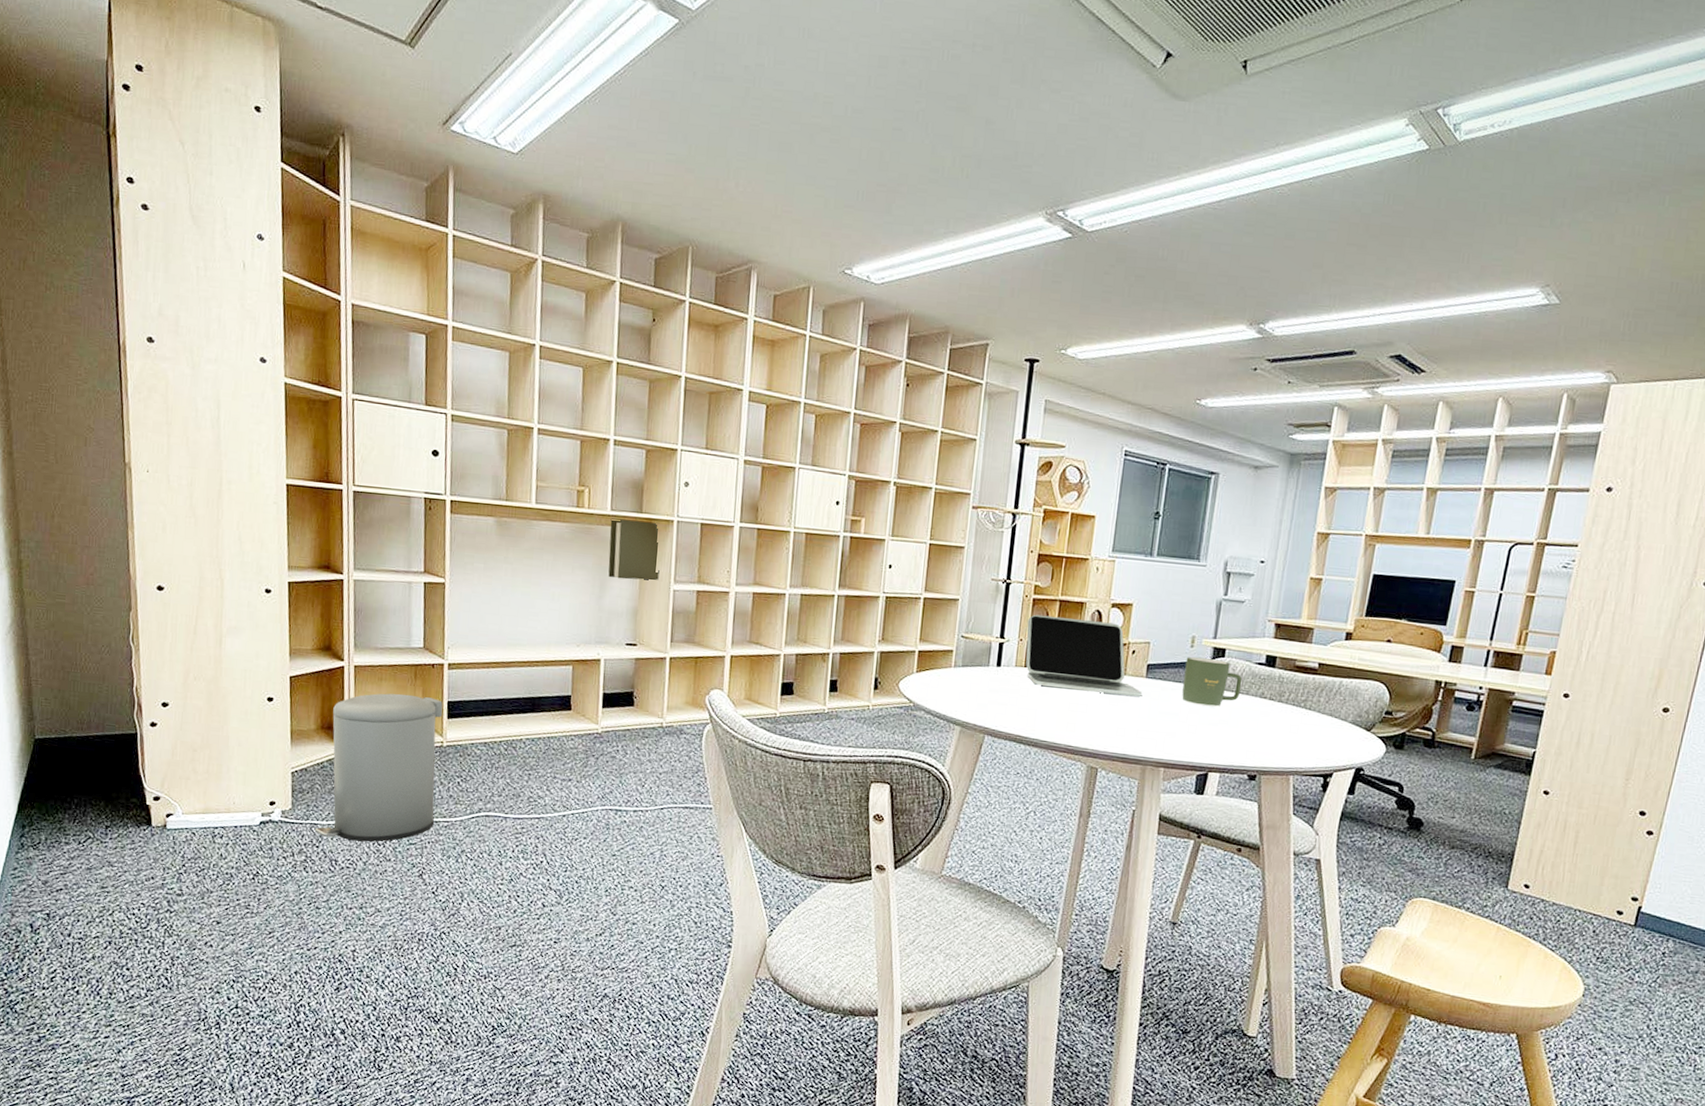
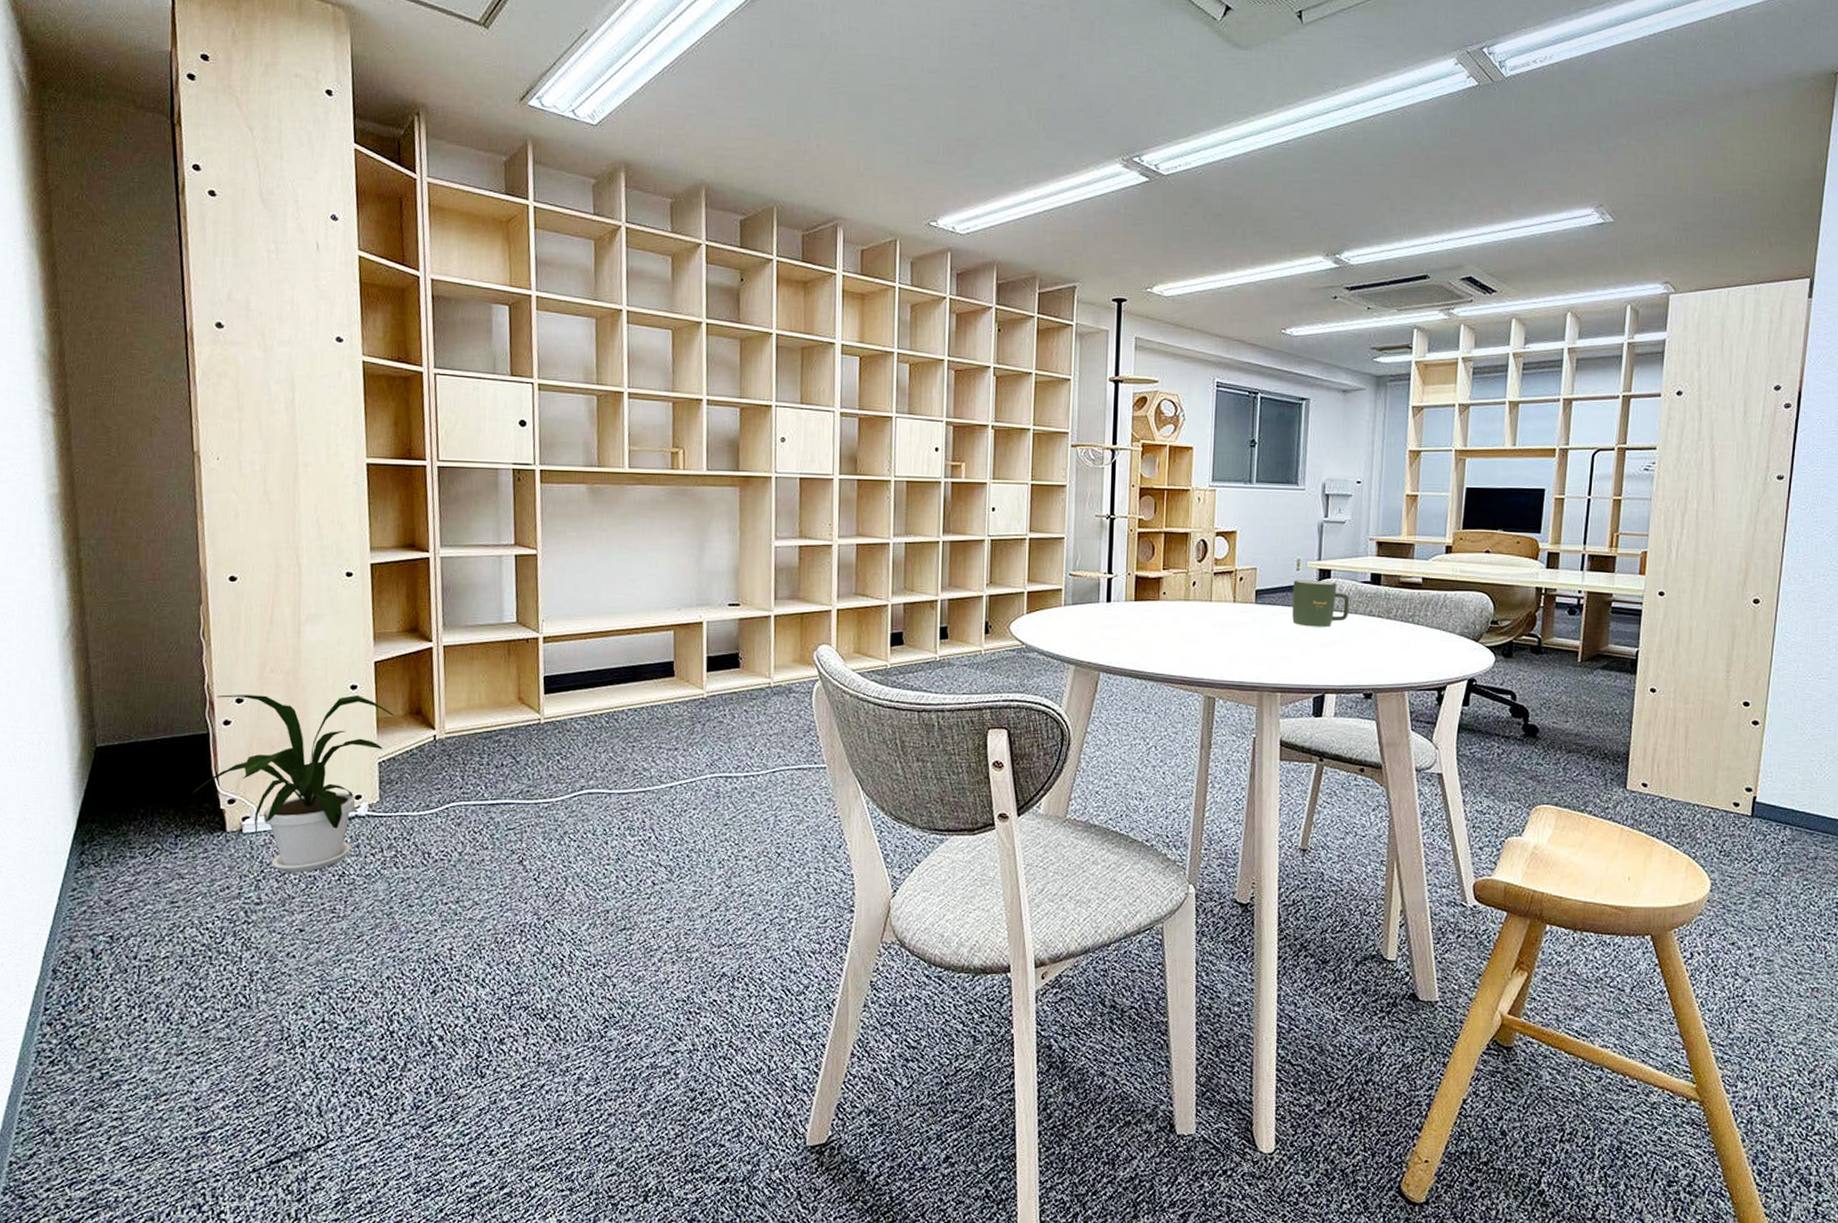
house plant: none [121,698,308,870] -> present [192,694,395,873]
pedal bin: present [314,693,443,842] -> none [404,671,539,831]
binder: present [608,518,659,580] -> none [706,478,759,539]
laptop: present [1025,614,1142,696] -> none [1134,548,1252,623]

